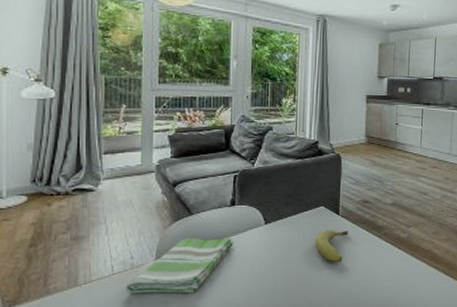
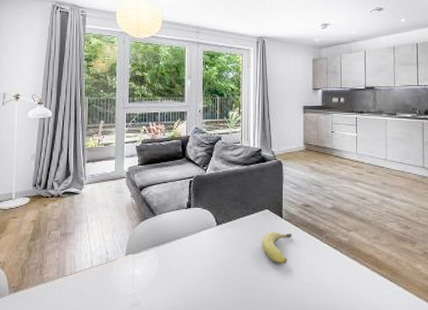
dish towel: present [125,238,233,294] -> none [101,237,190,287]

